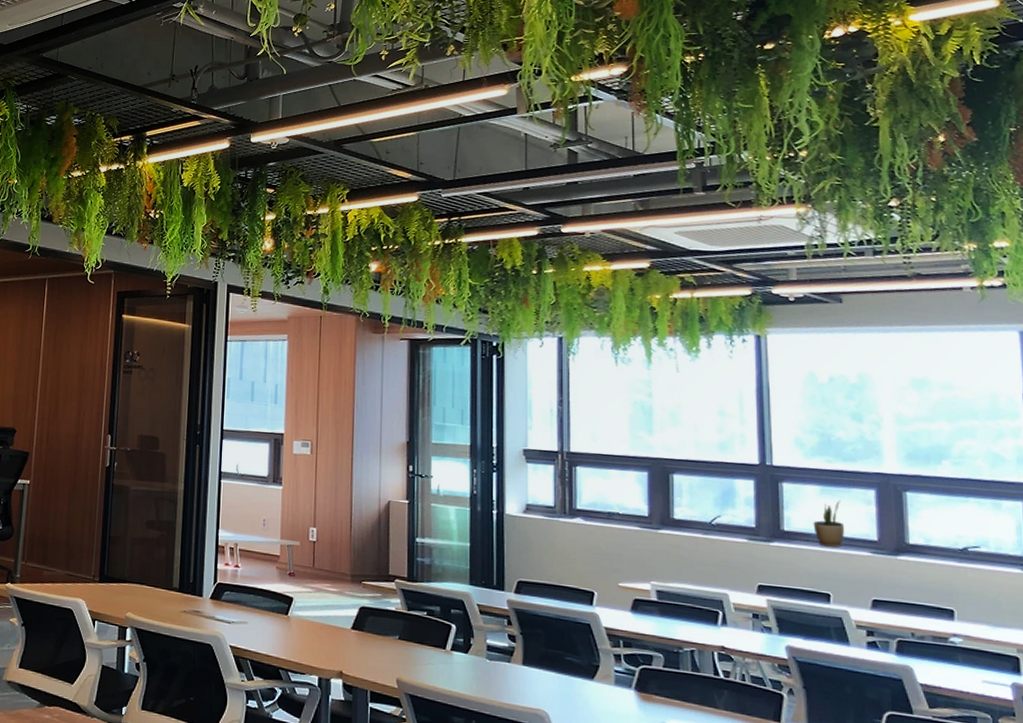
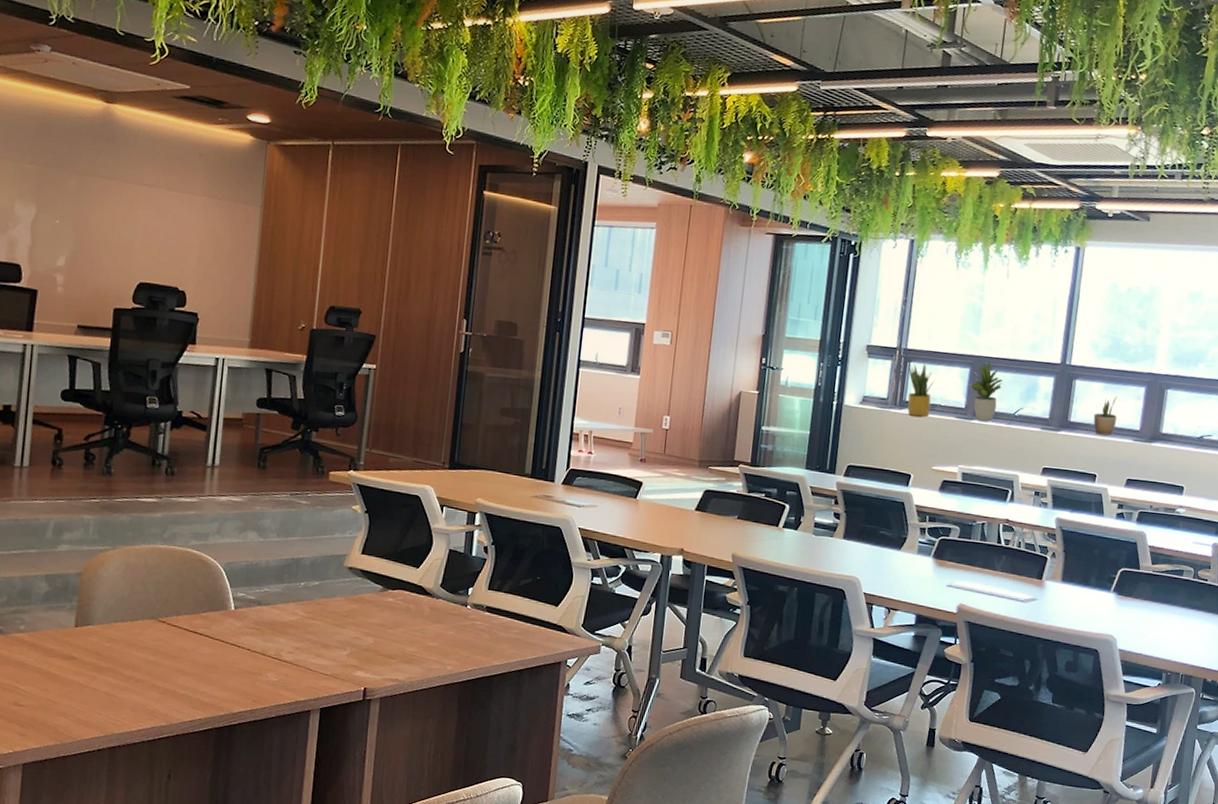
planter: none [574,466,607,527] -> present [907,362,934,417]
potted plant: none [647,464,690,532] -> present [967,362,1003,422]

